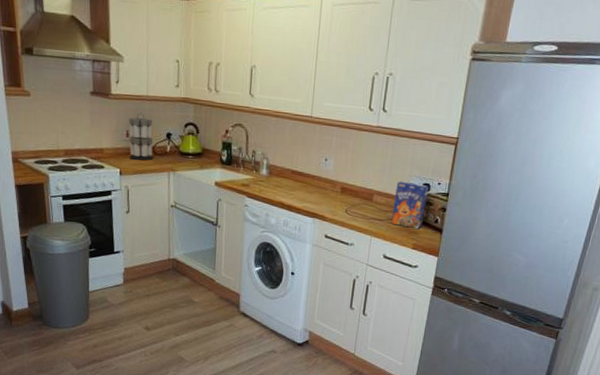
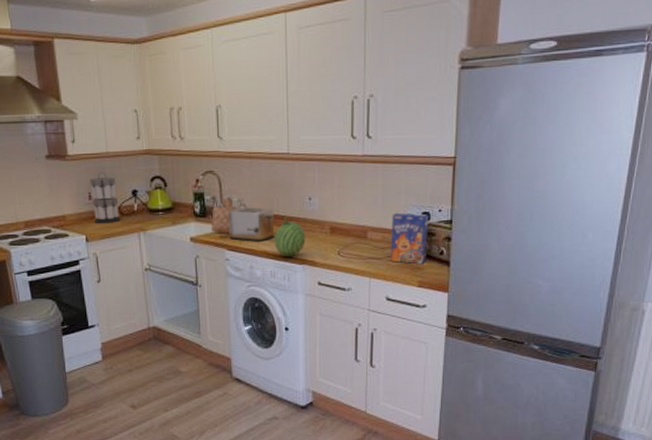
basket: none [234,150,260,183] -> present [210,198,236,234]
toaster: none [250,159,293,194] -> present [228,206,274,243]
fruit: none [290,173,319,210] -> present [274,217,306,258]

